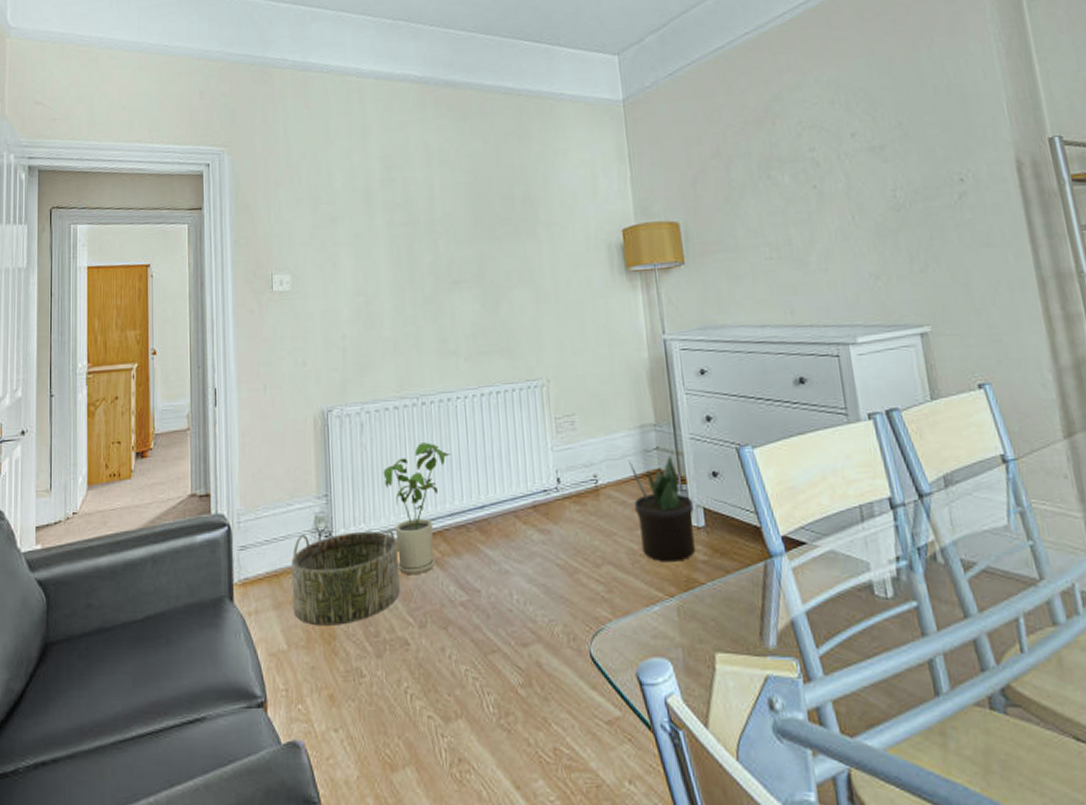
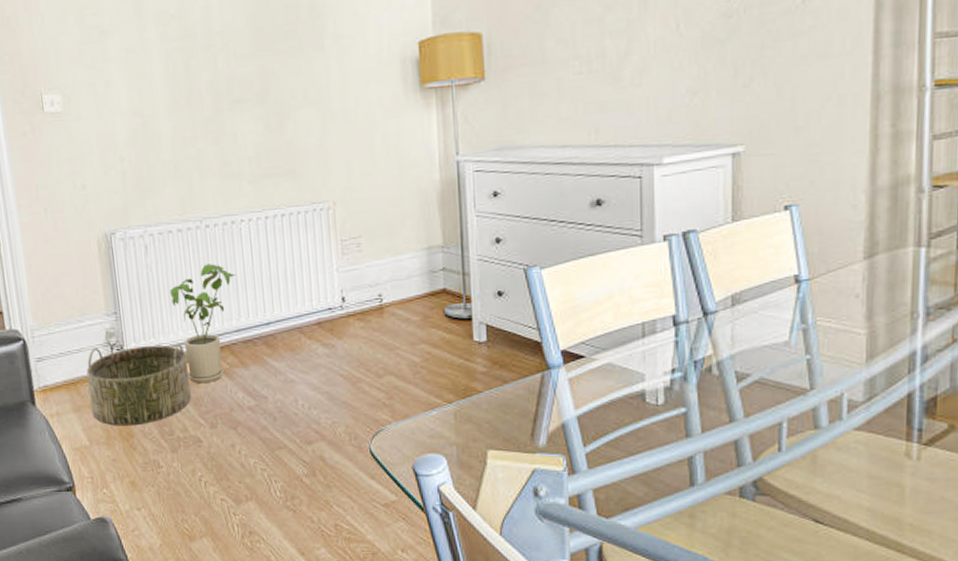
planter: present [629,455,695,562] -> none [414,276,476,373]

